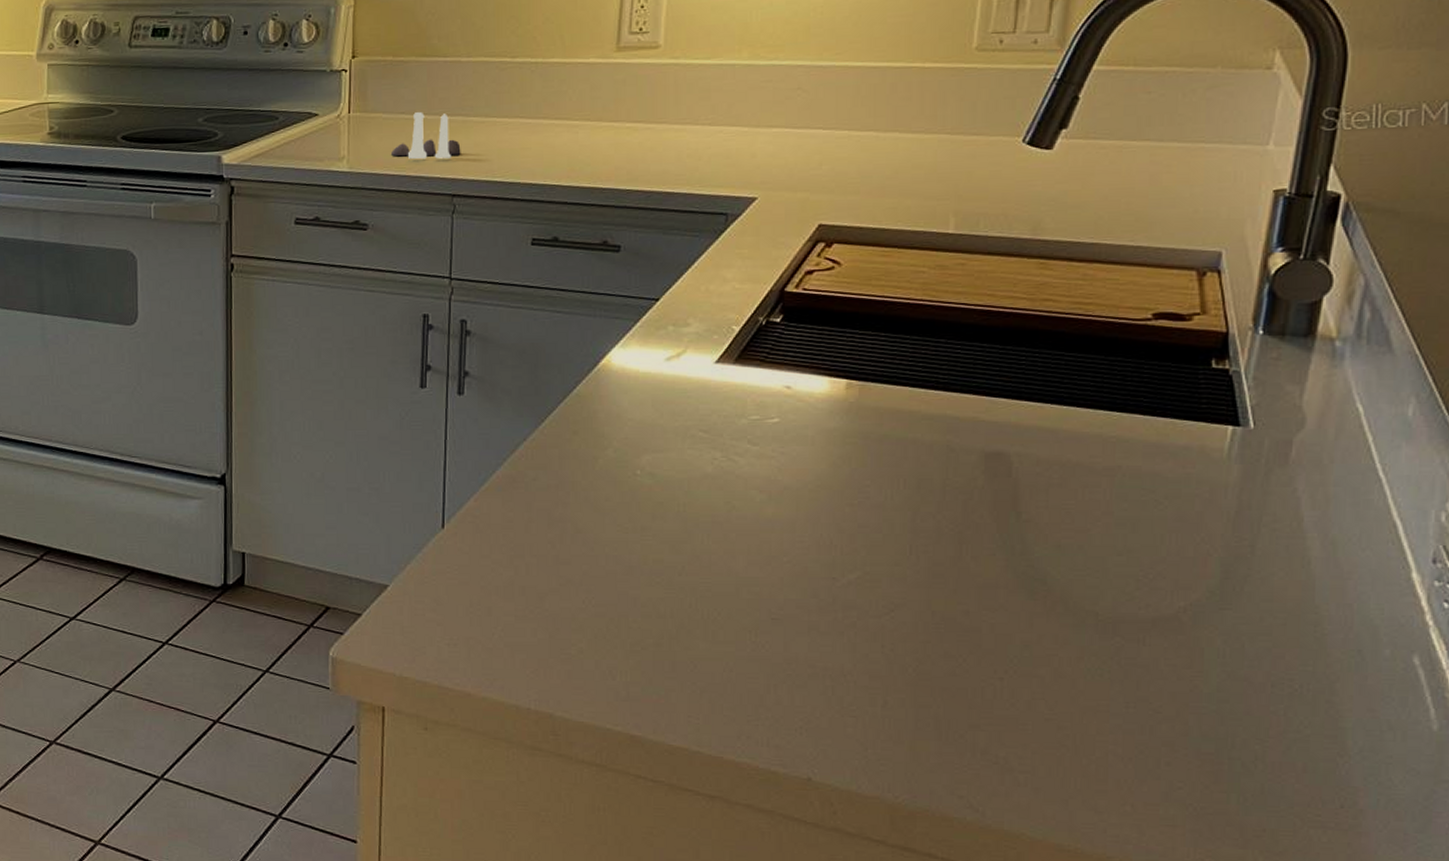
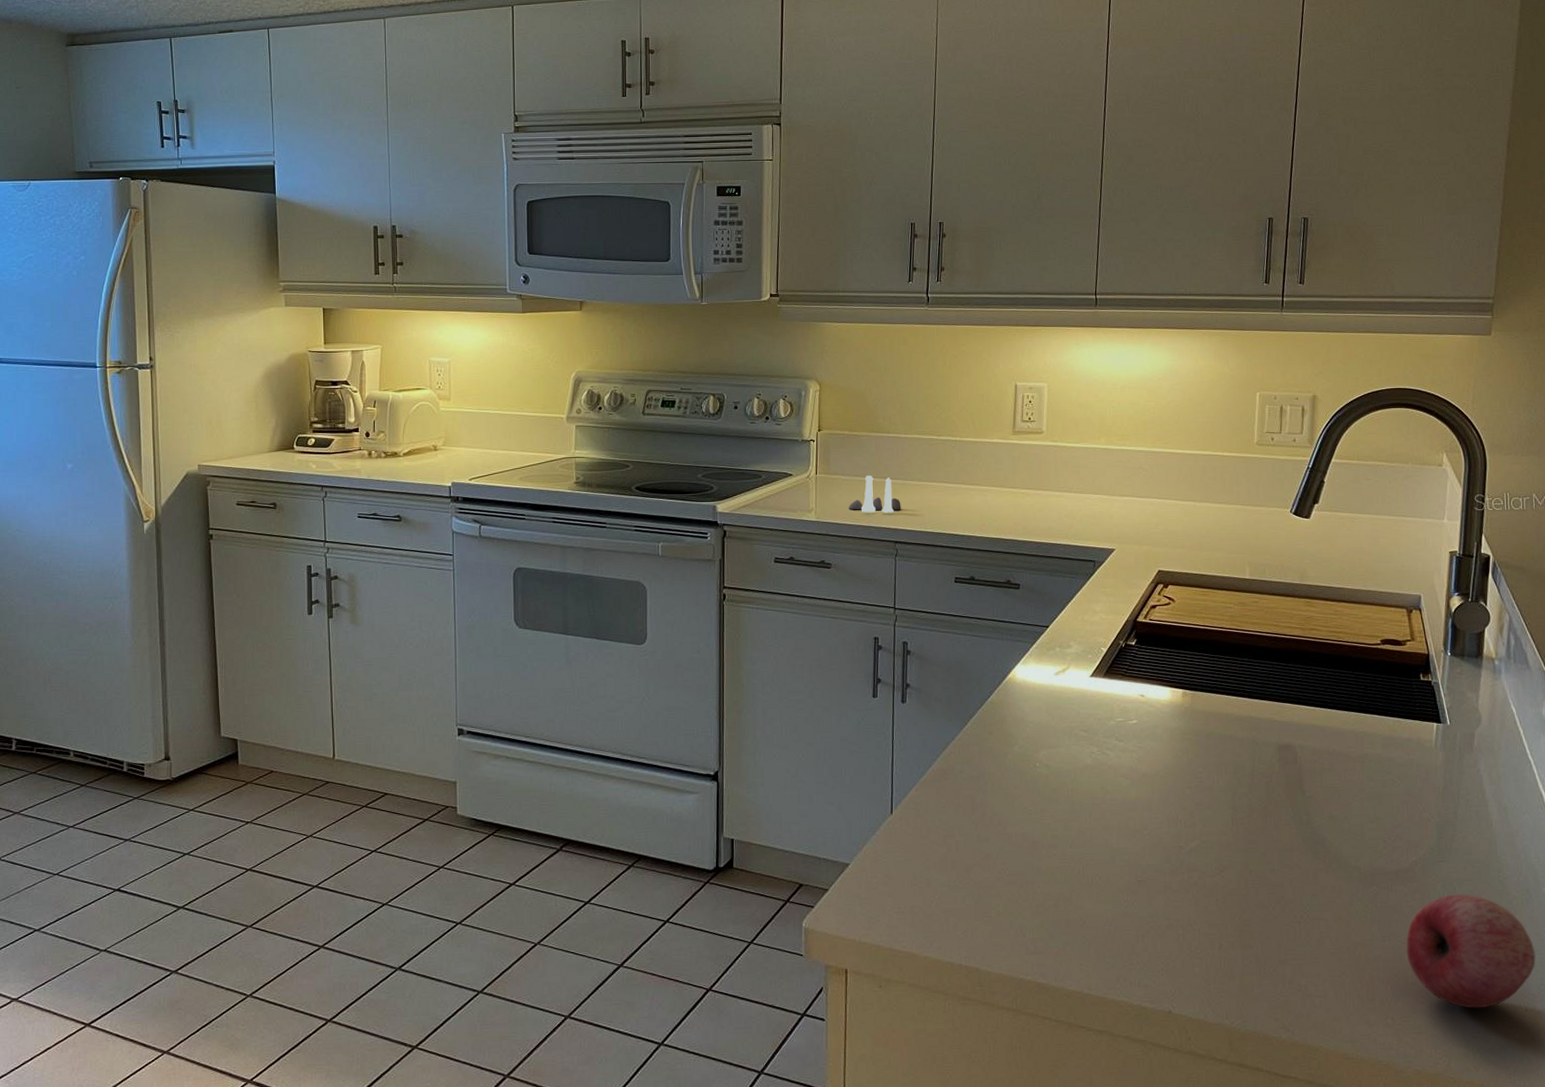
fruit: none [1160,652,1364,800] -> present [1406,894,1536,1009]

